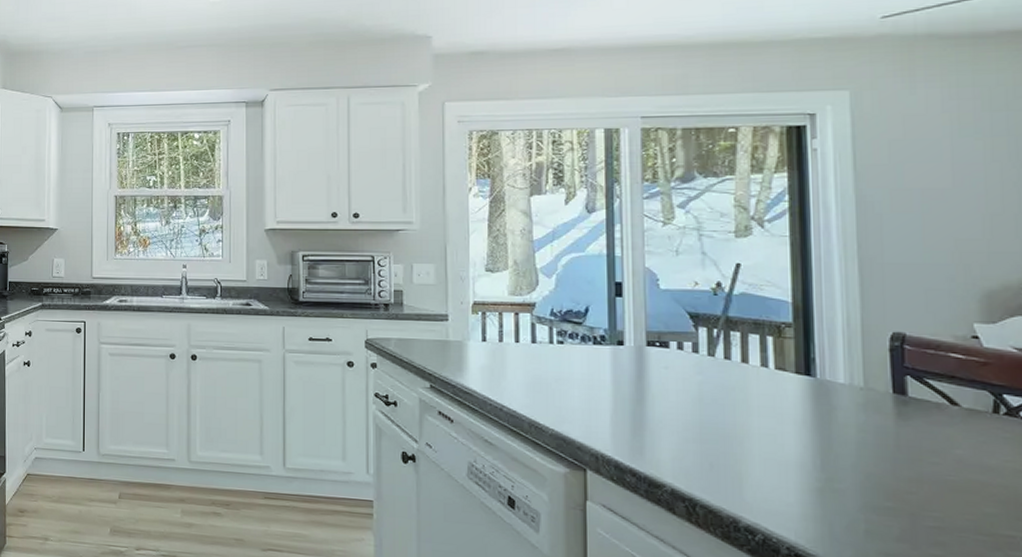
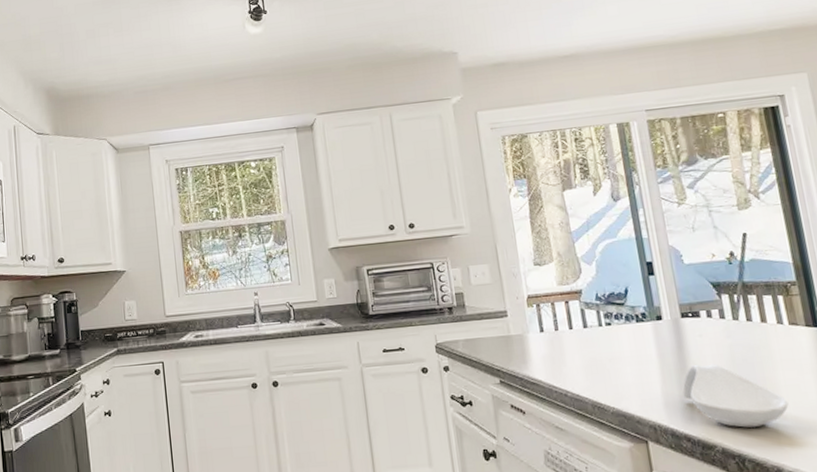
spoon rest: none [635,397,759,473] -> present [682,364,789,428]

